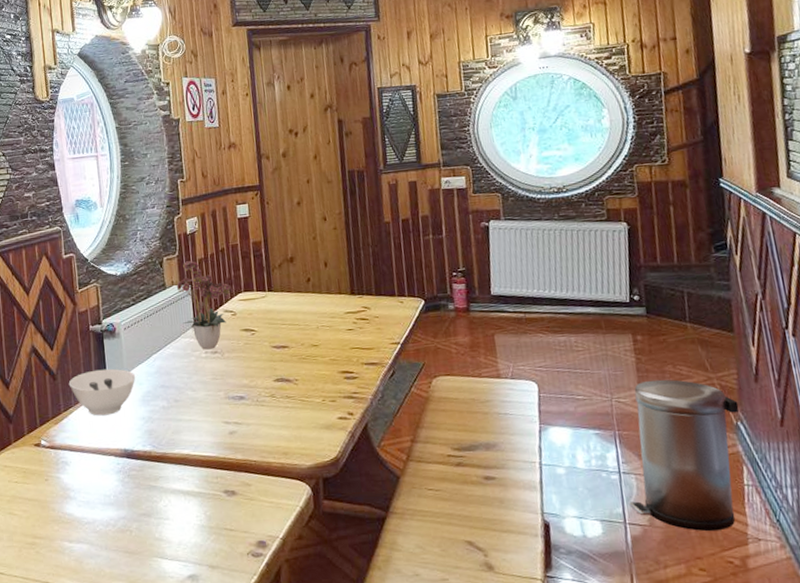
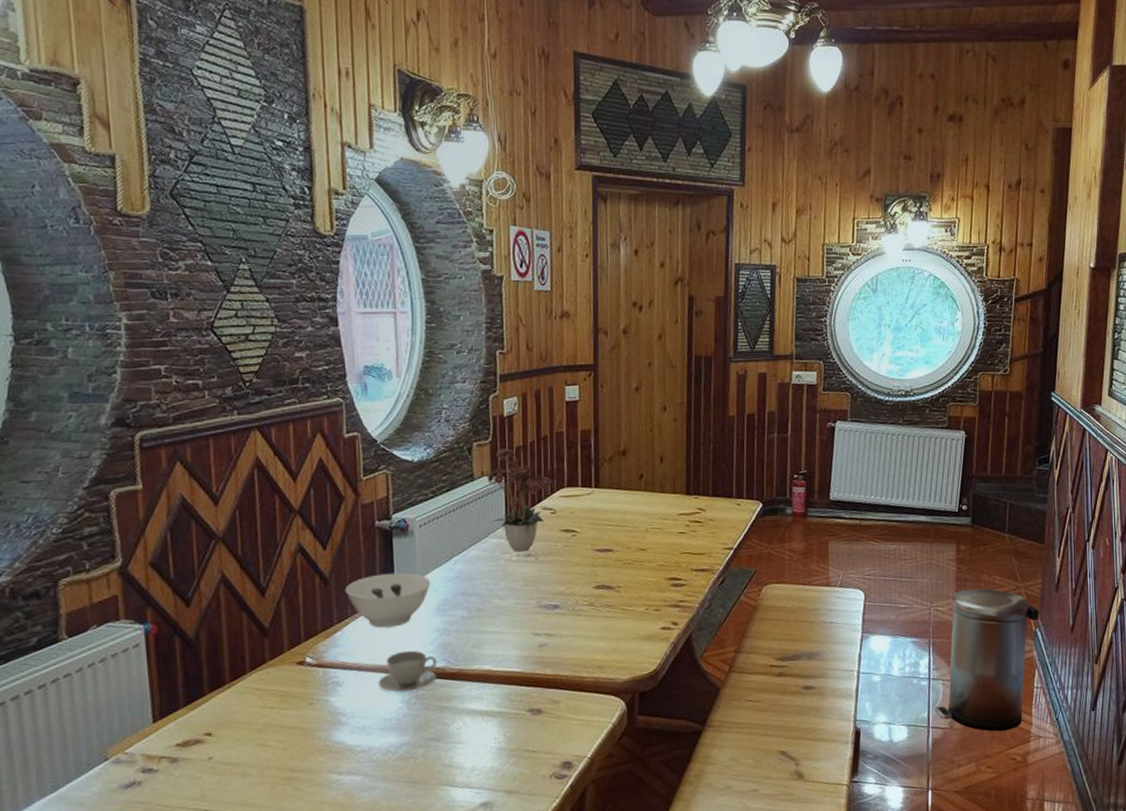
teacup: none [97,435,145,472] -> present [378,650,437,693]

